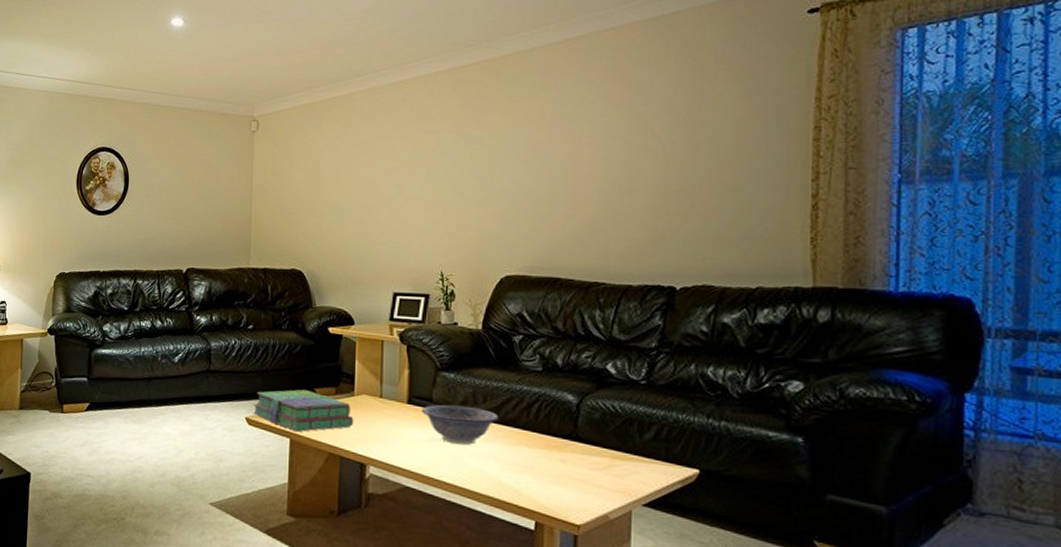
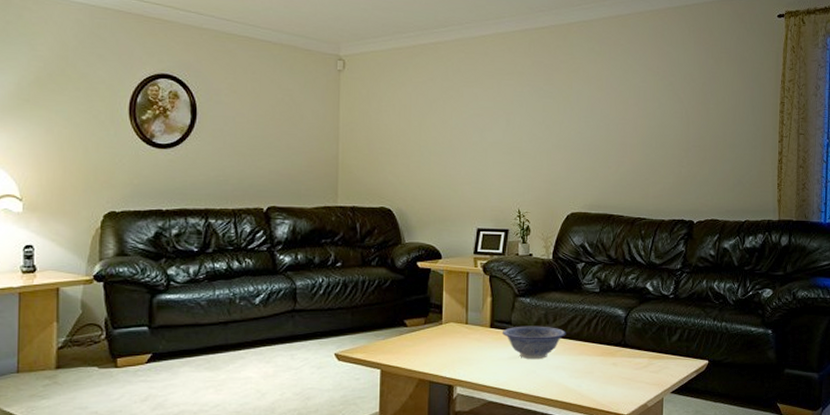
stack of books: present [252,389,354,432] -> none [342,322,442,363]

